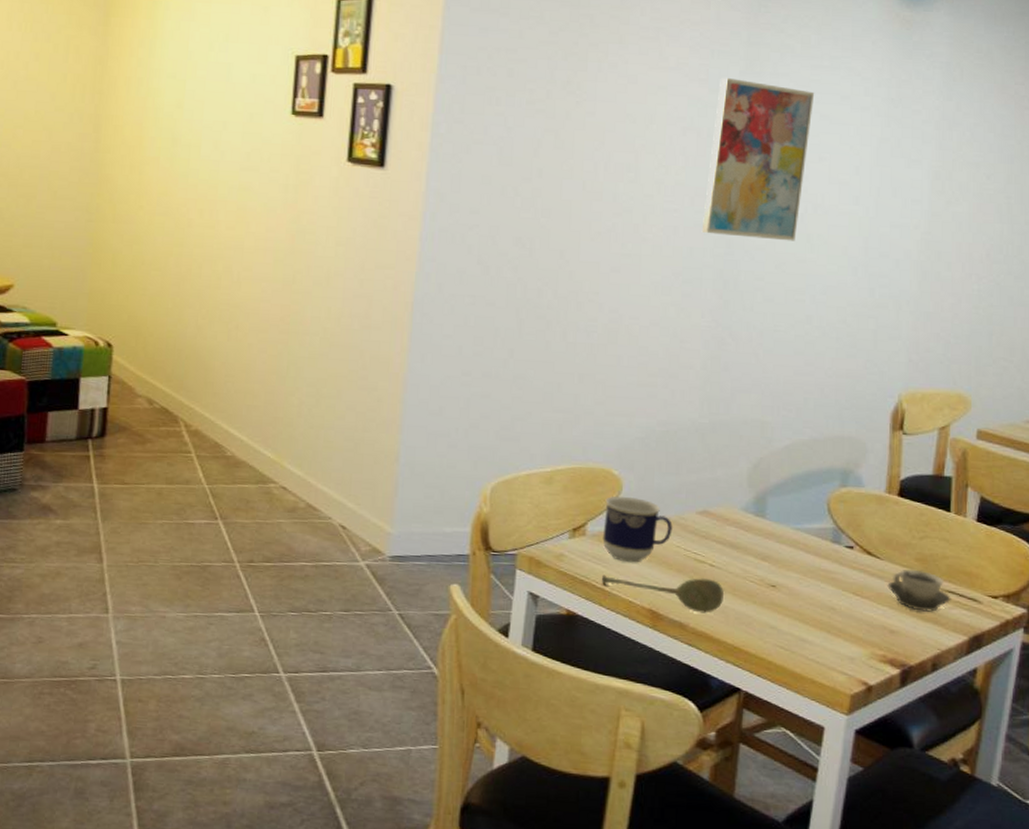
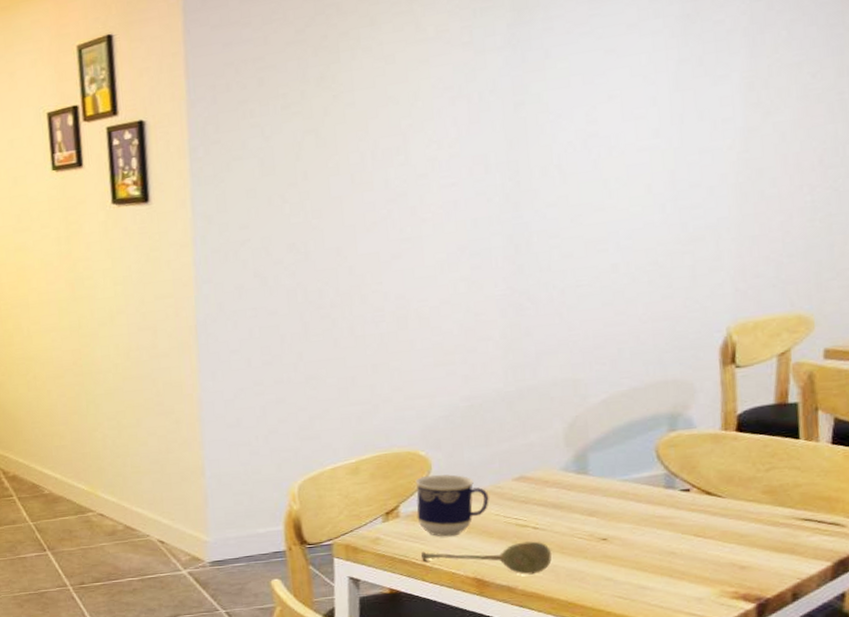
wall art: present [701,77,815,241] -> none [484,27,596,202]
cup: present [887,569,951,612] -> none [732,502,809,543]

